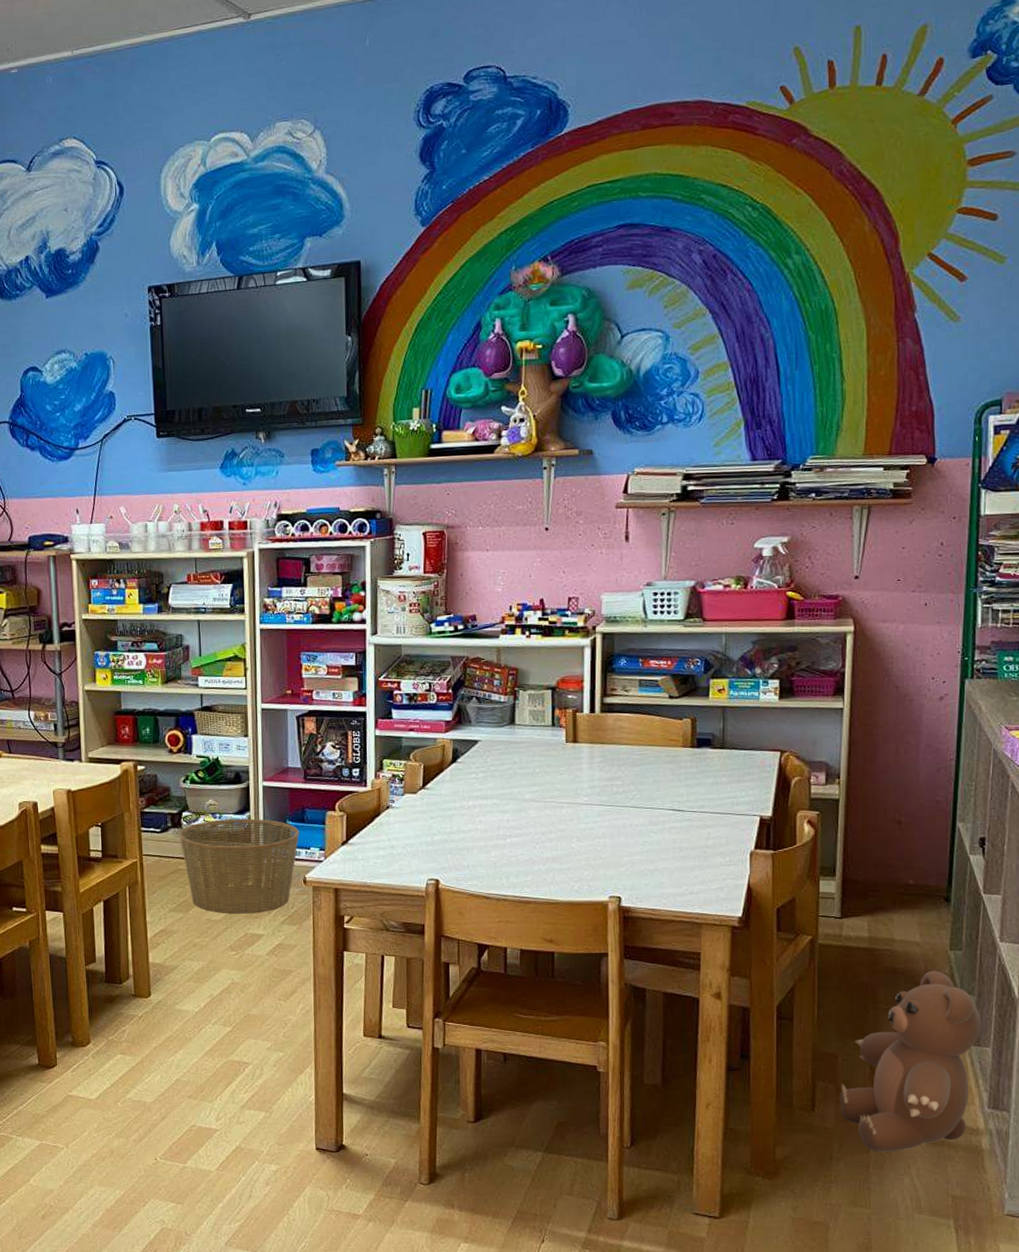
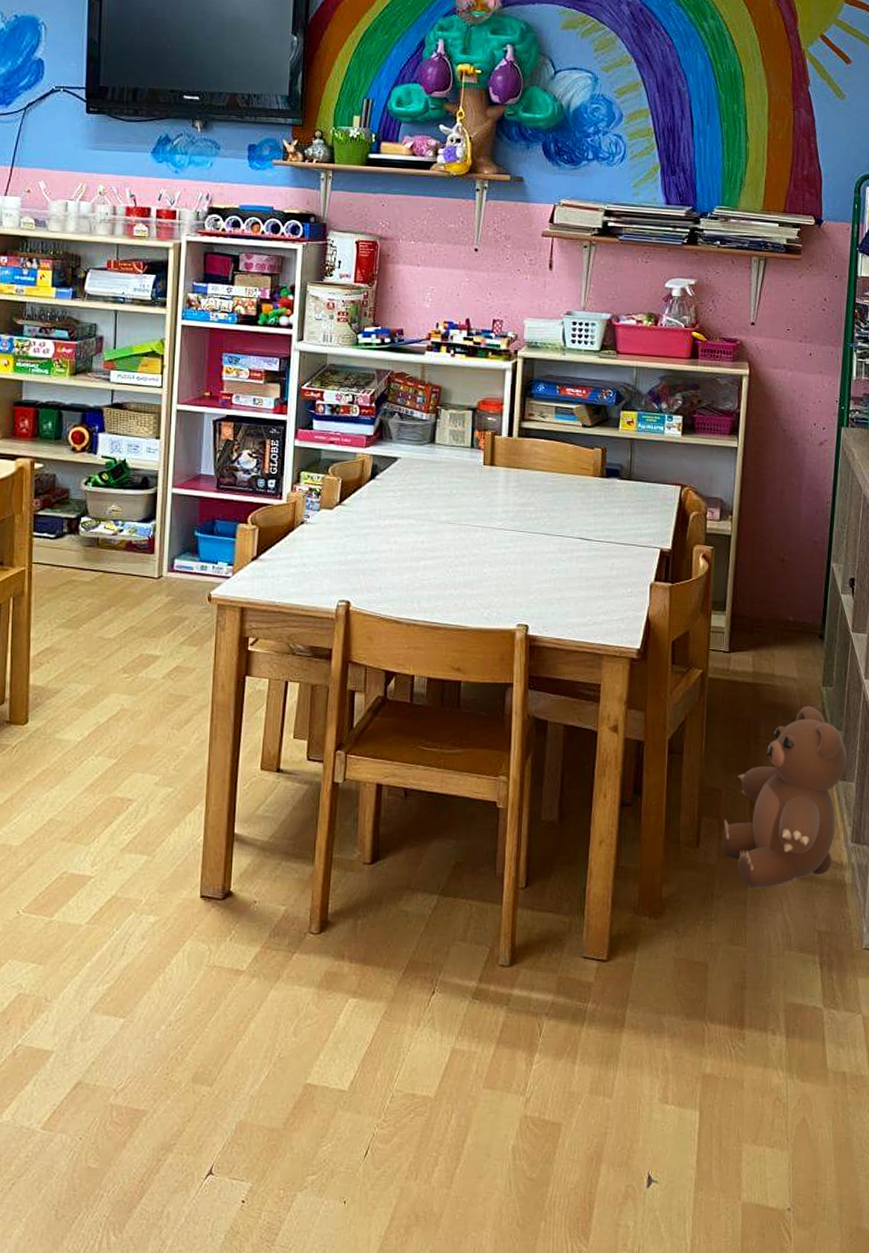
basket: present [179,818,299,914] -> none [75,527,207,632]

